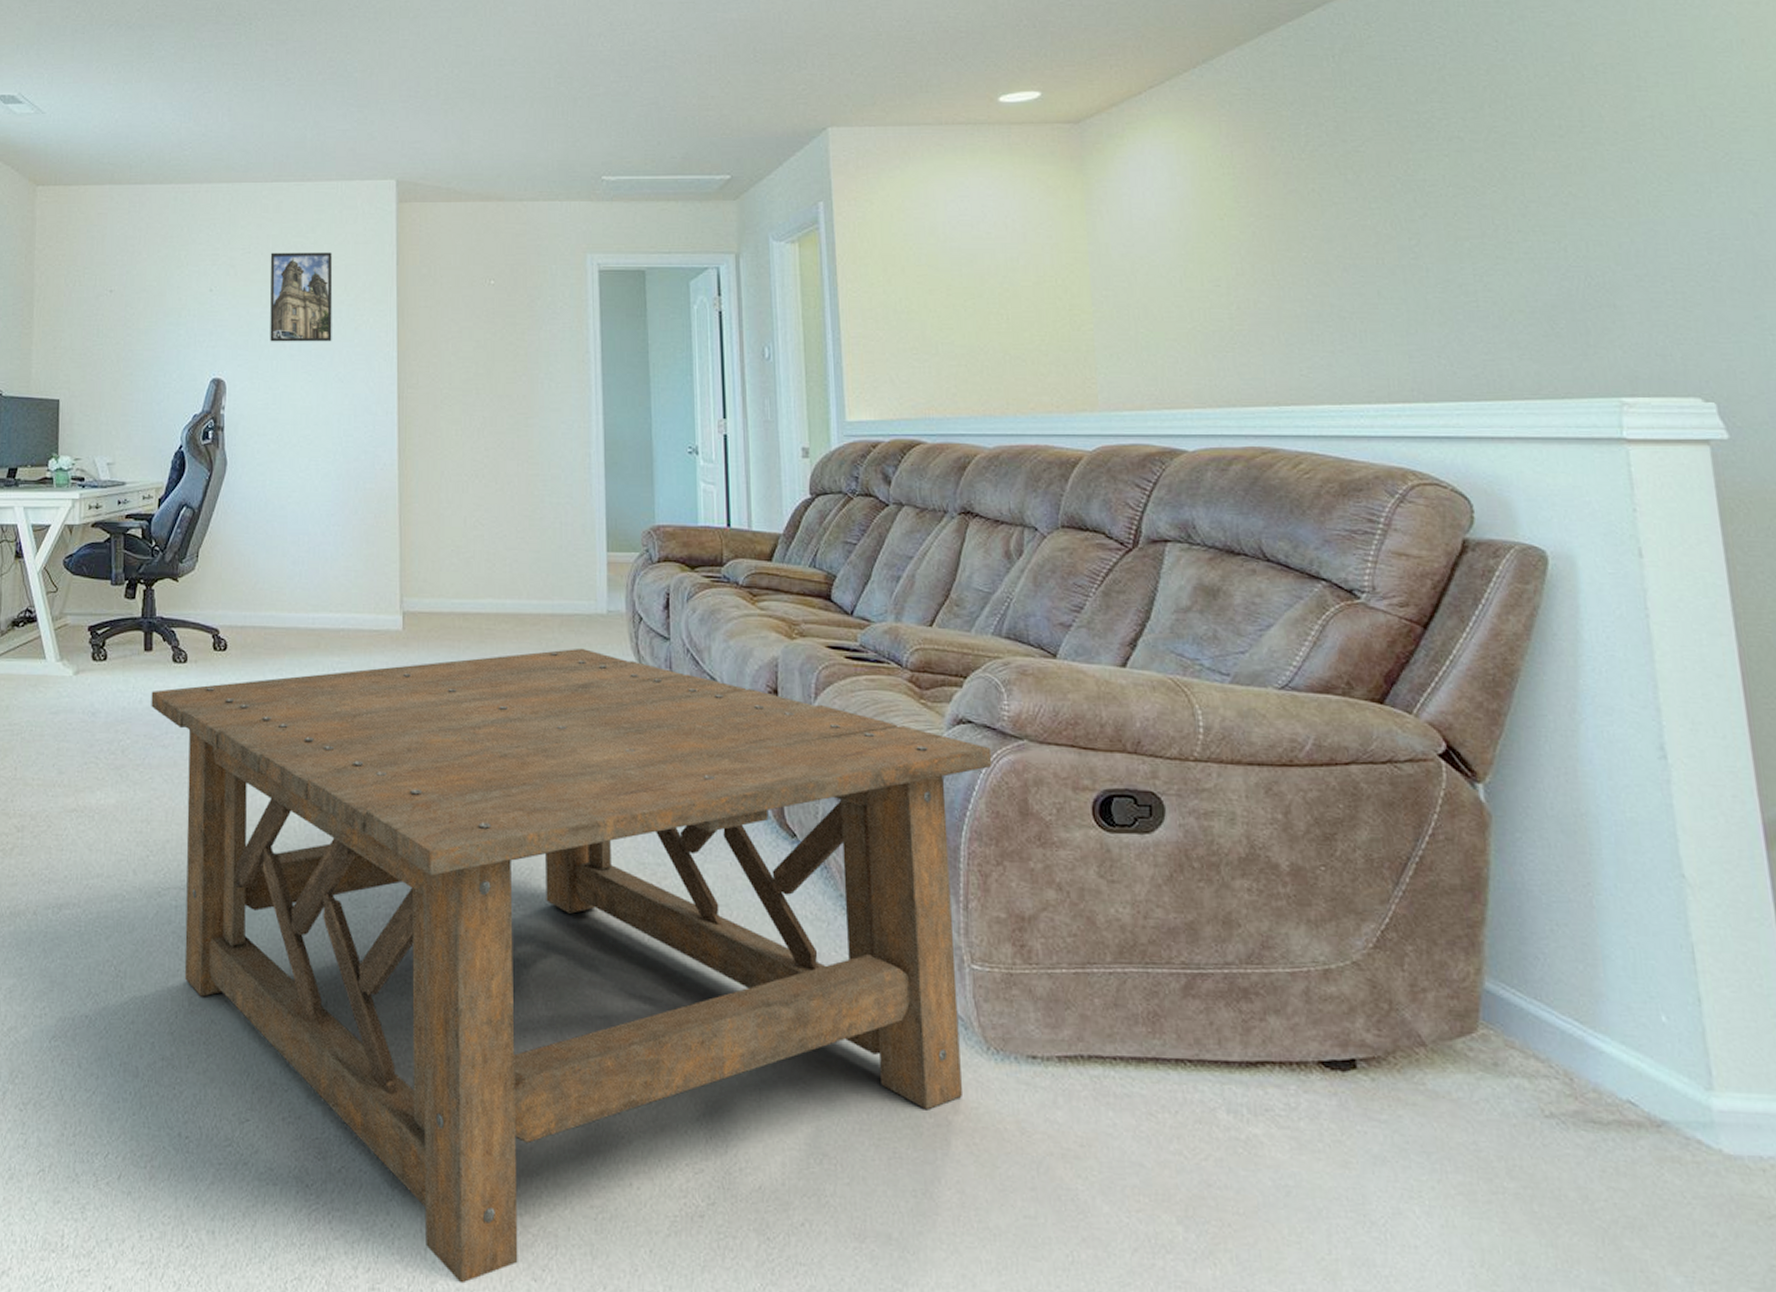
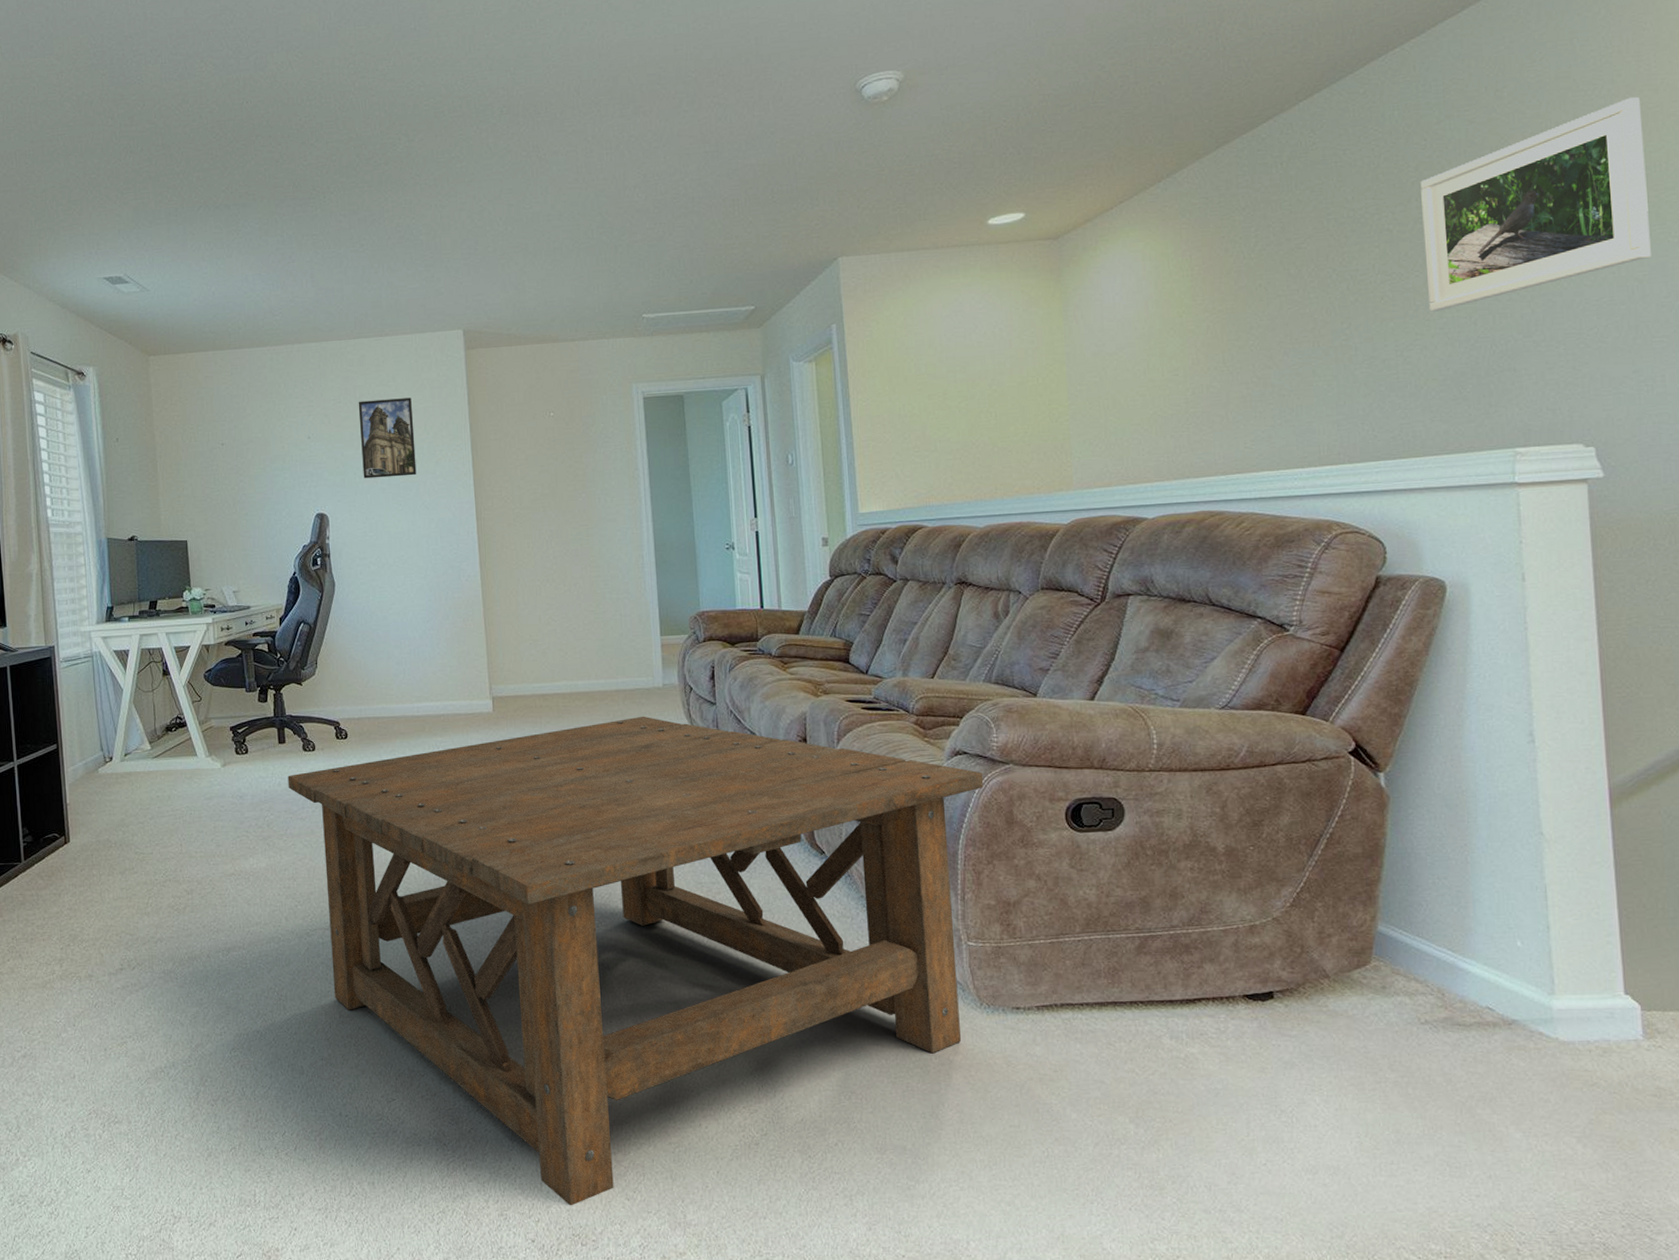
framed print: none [1493,10,1766,233] -> present [1420,97,1651,312]

